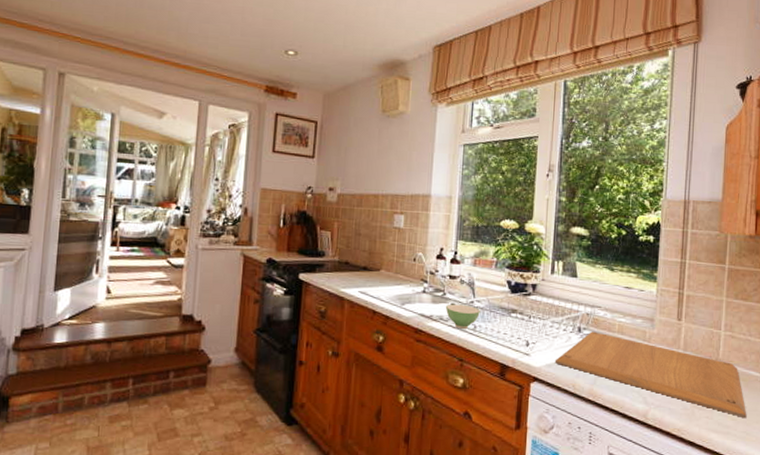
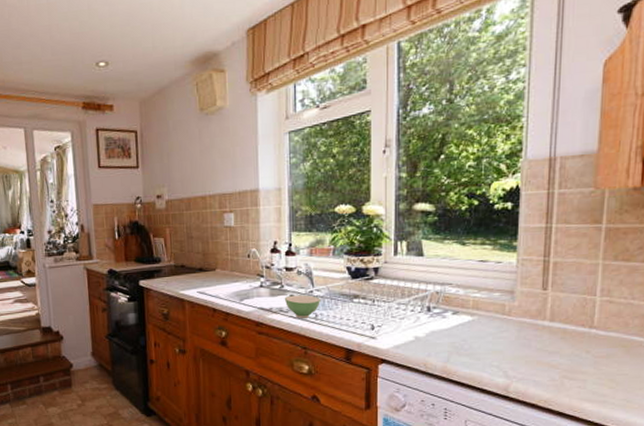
chopping board: present [554,331,747,419] -> none [403,309,628,386]

